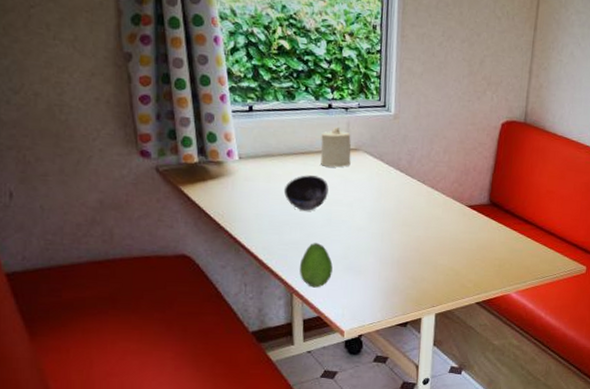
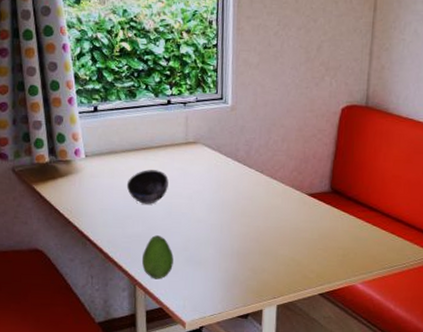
candle: present [321,127,351,168] -> none [161,122,190,161]

